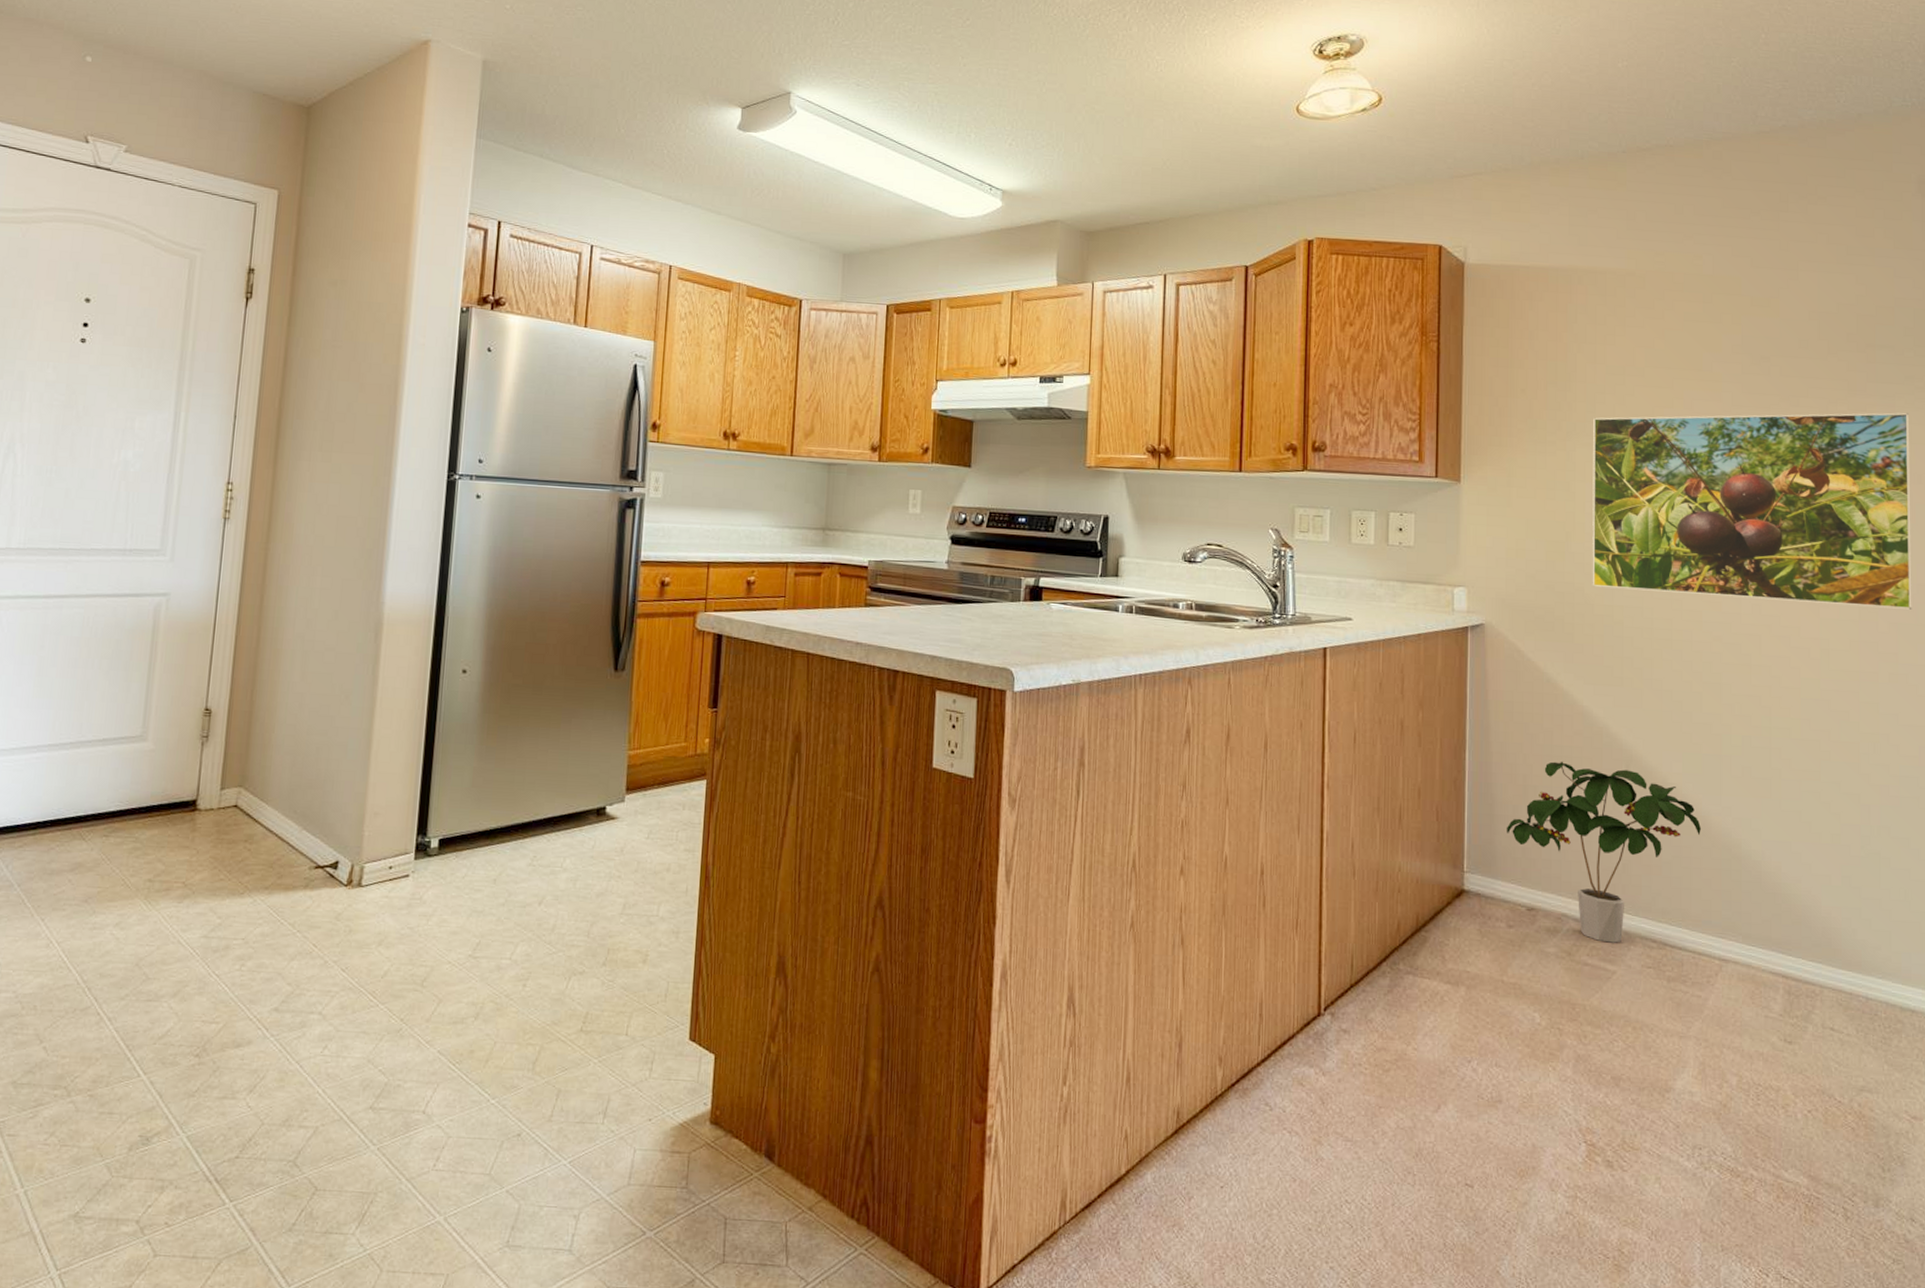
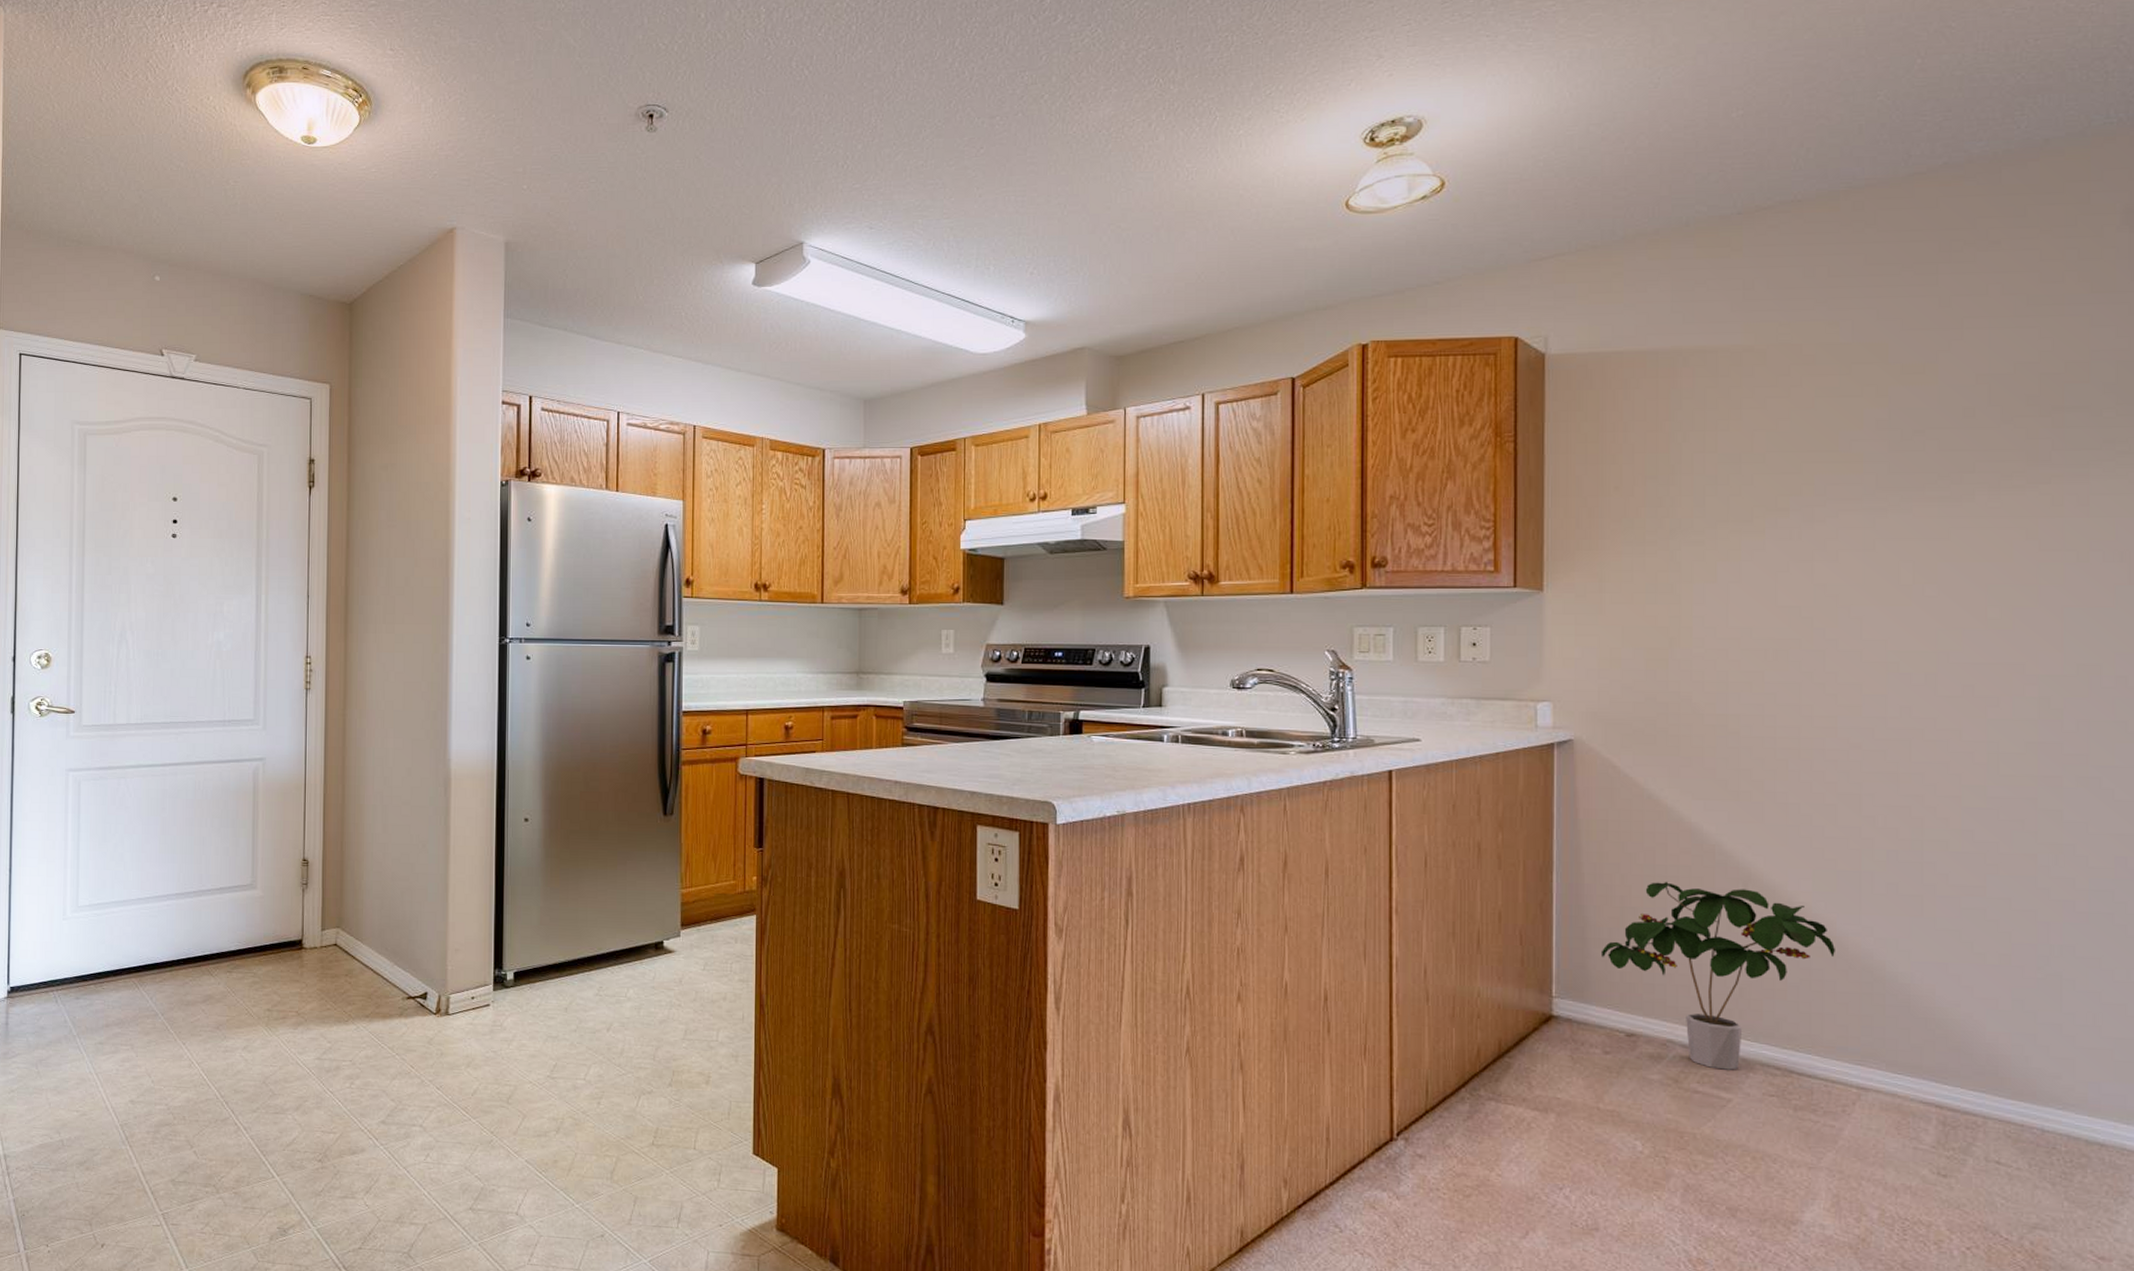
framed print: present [1592,412,1912,610] -> none [1701,481,2109,705]

